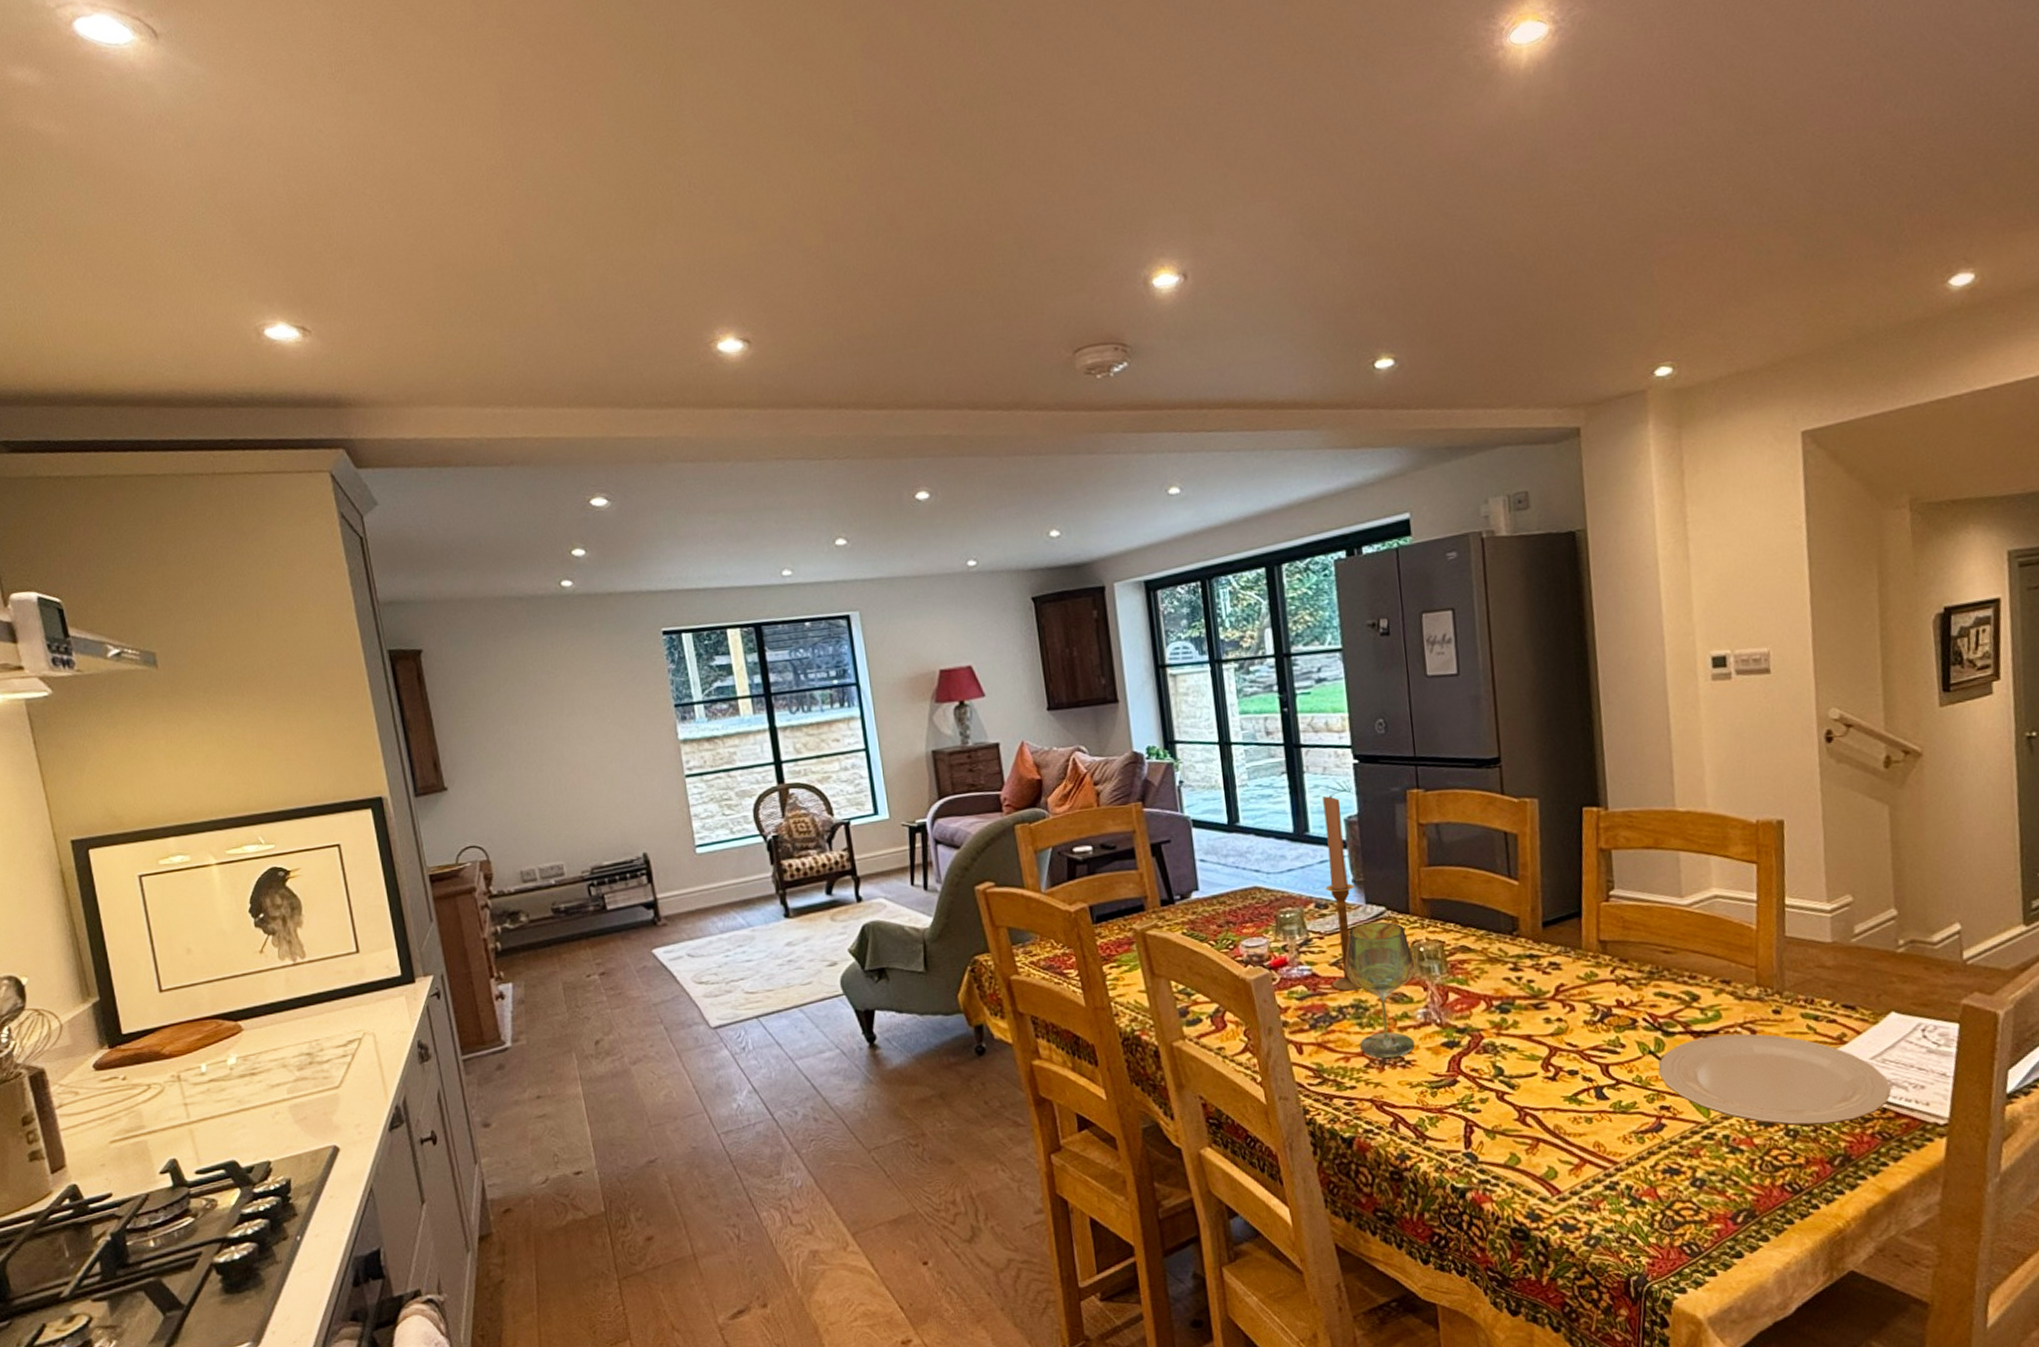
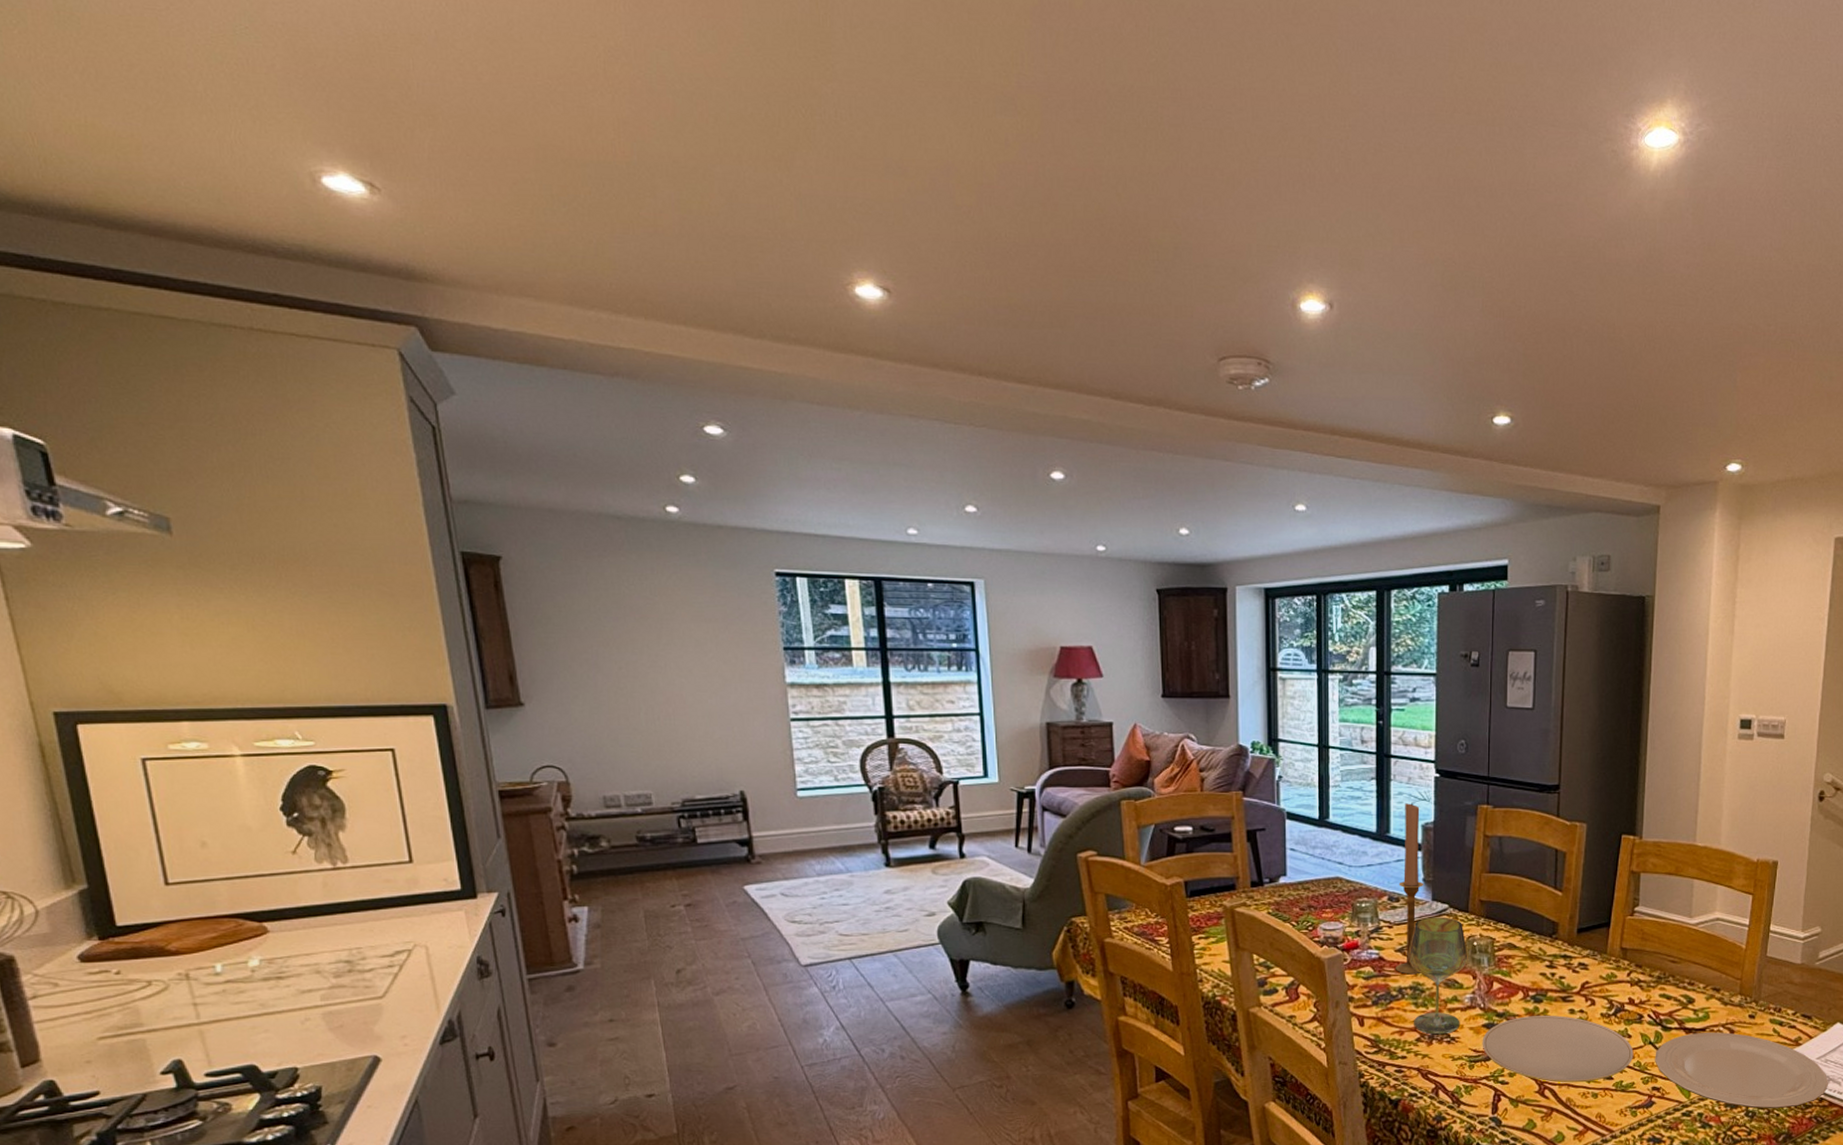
plate: none [1443,1026,1632,1107] -> present [1482,1015,1634,1083]

